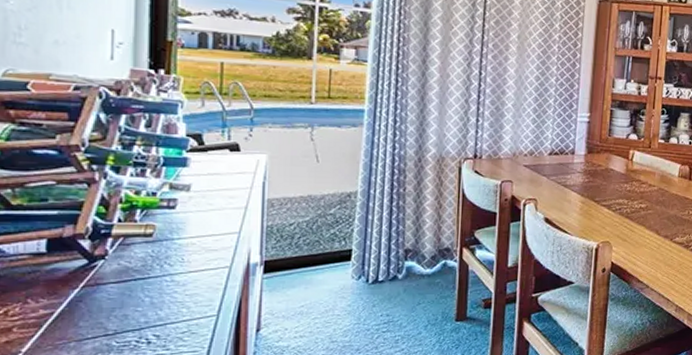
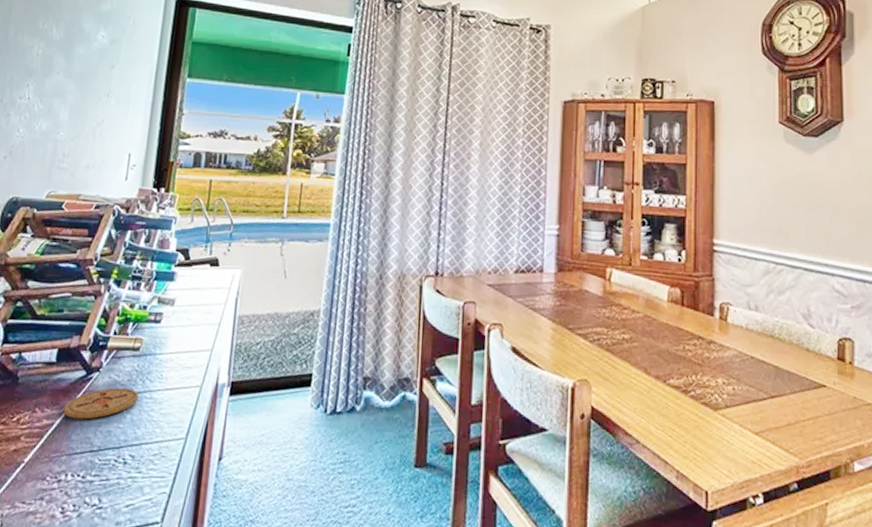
coaster: none [65,274,158,306] -> present [63,387,139,420]

